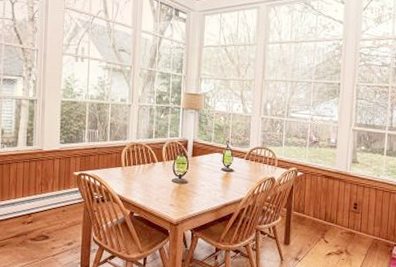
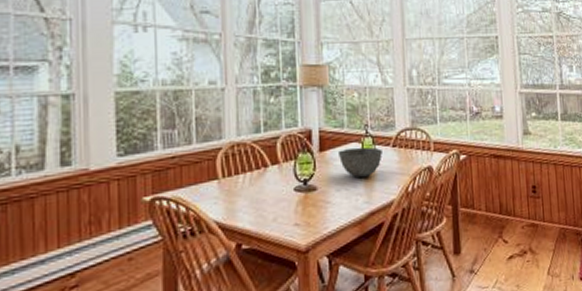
bowl: none [205,156,238,178] -> present [337,147,382,177]

